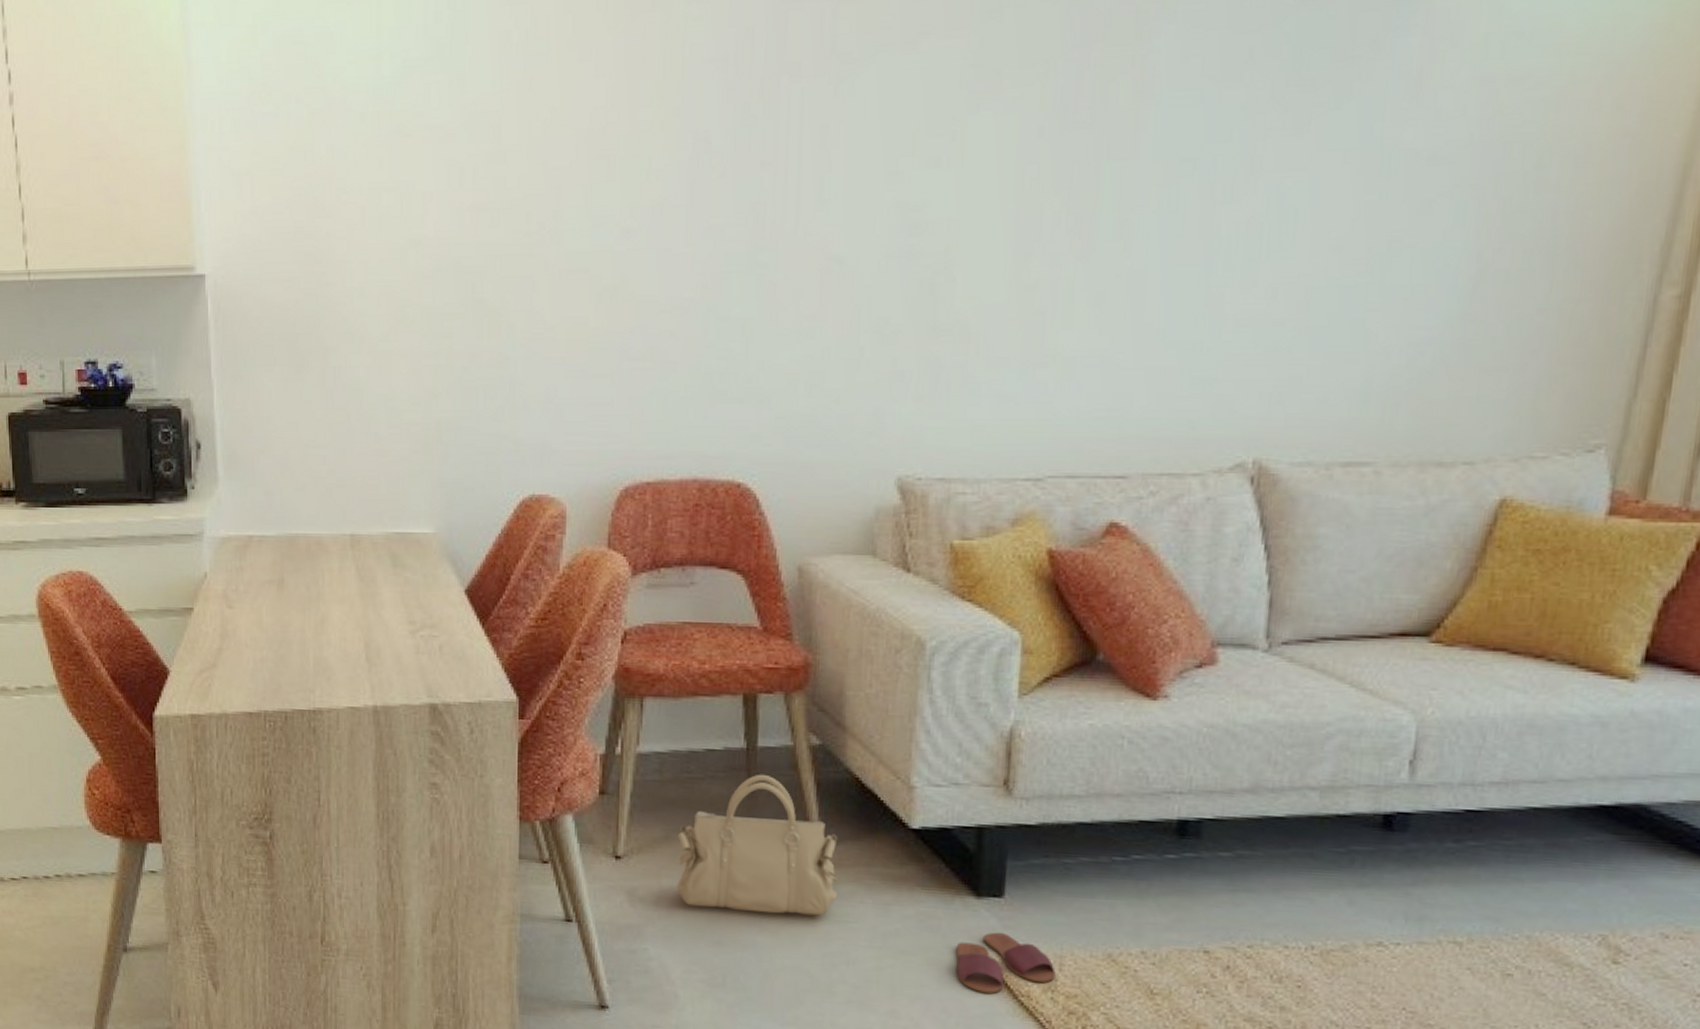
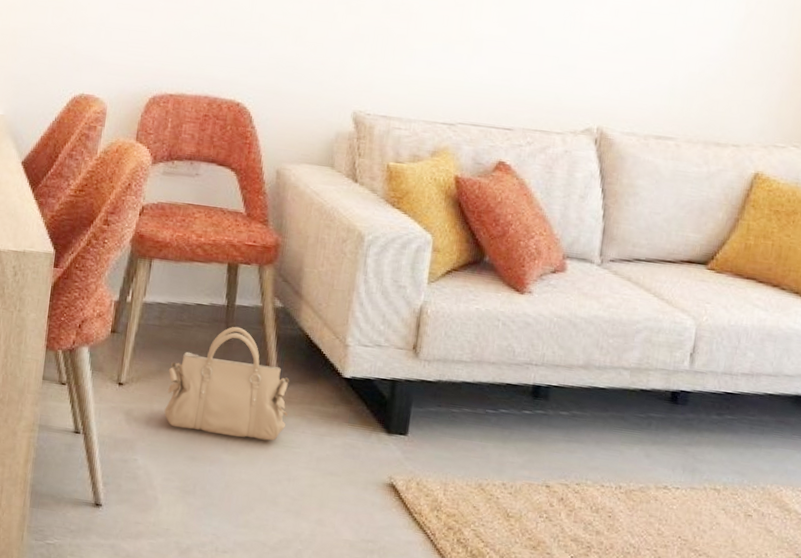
slippers: present [956,932,1056,994] -> none [368,462,441,510]

